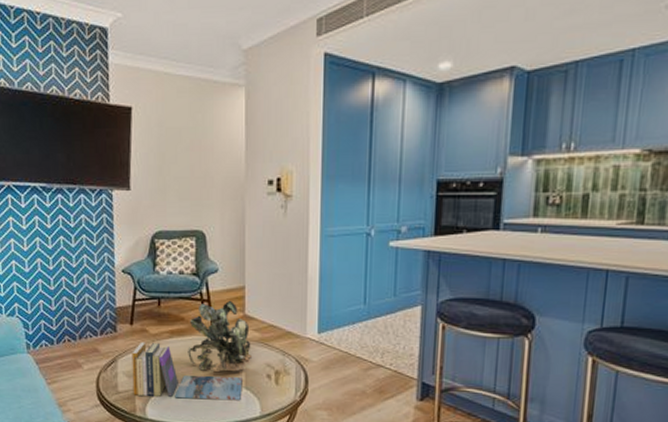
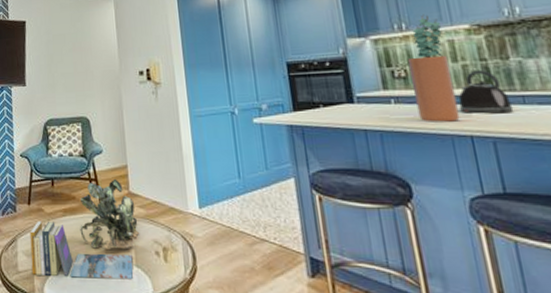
vase: none [562,133,611,254] -> present [407,14,460,122]
kettle: none [604,200,657,248] -> present [458,69,514,114]

